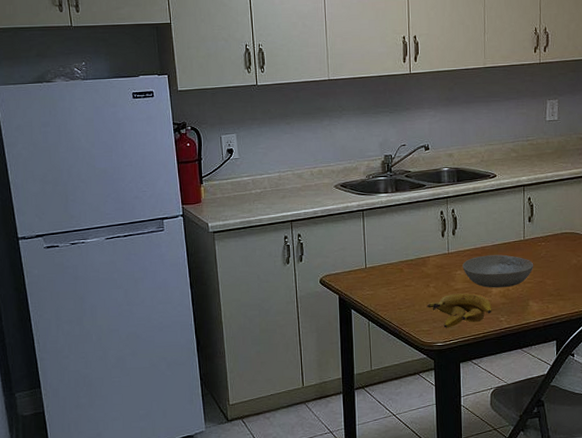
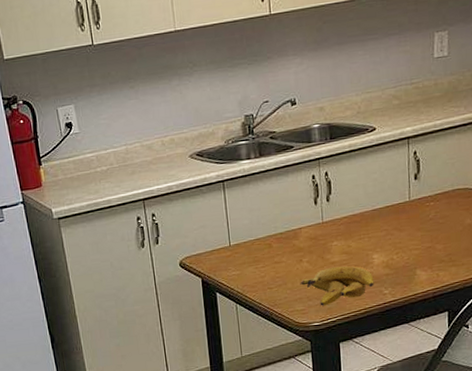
bowl: present [462,254,534,288] -> none [339,219,422,259]

